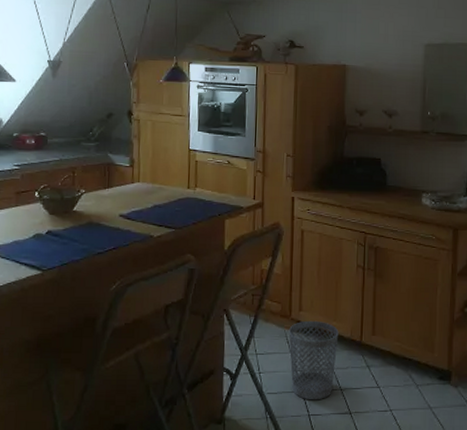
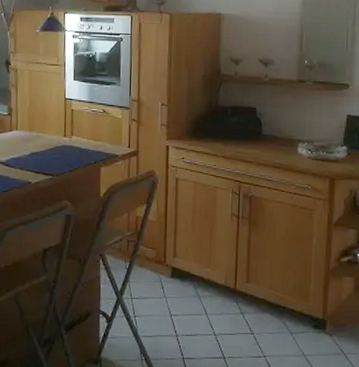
wastebasket: present [289,320,339,400] -> none [163,267,213,345]

